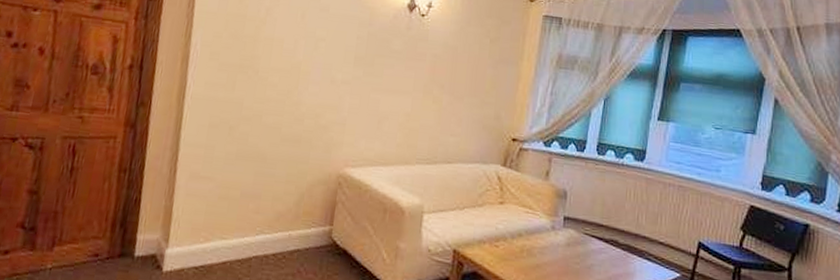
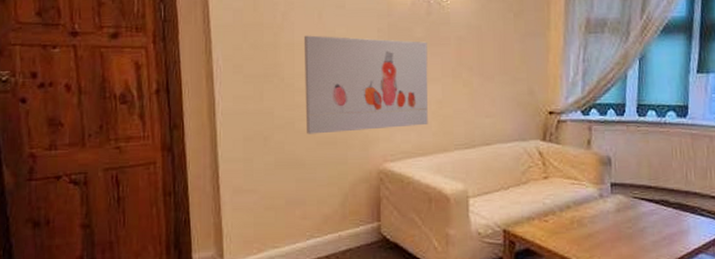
wall art: none [273,32,403,136] -> present [303,35,428,134]

